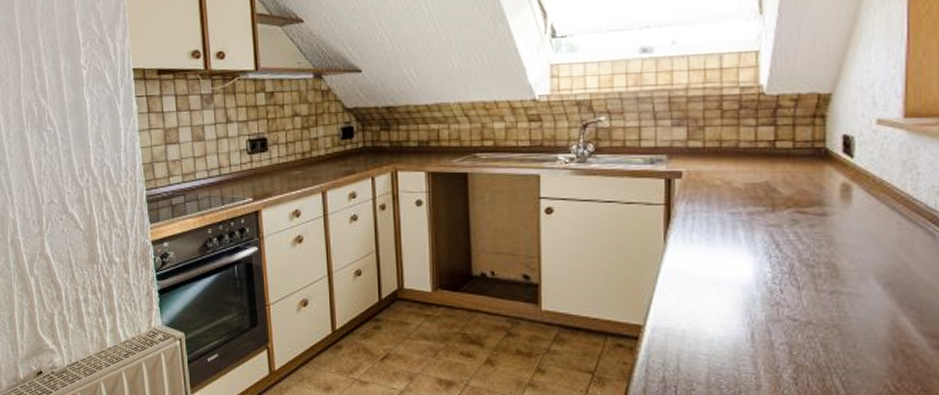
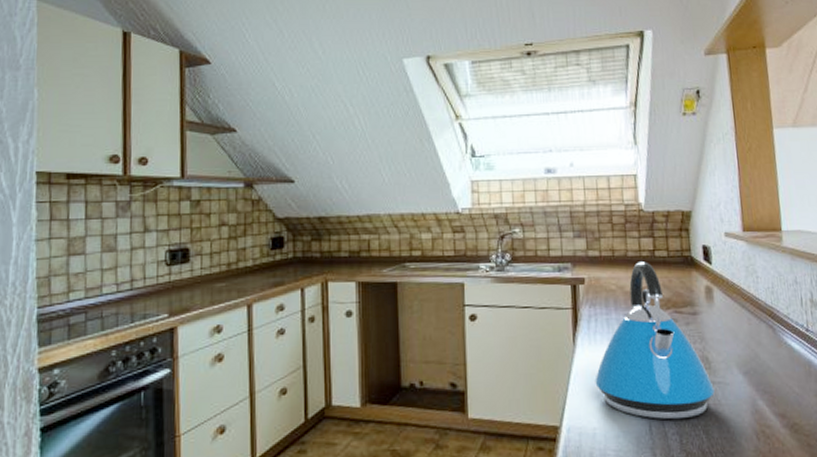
kettle: none [688,154,841,330] -> present [595,261,715,420]

